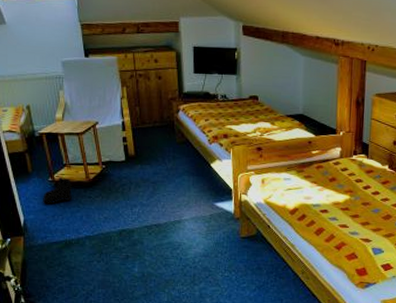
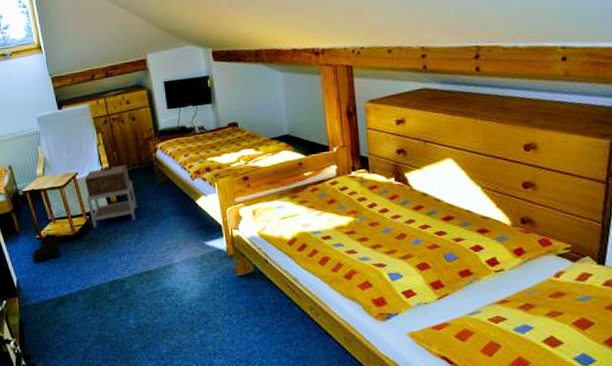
nightstand: none [104,119,154,177] -> present [84,164,137,228]

